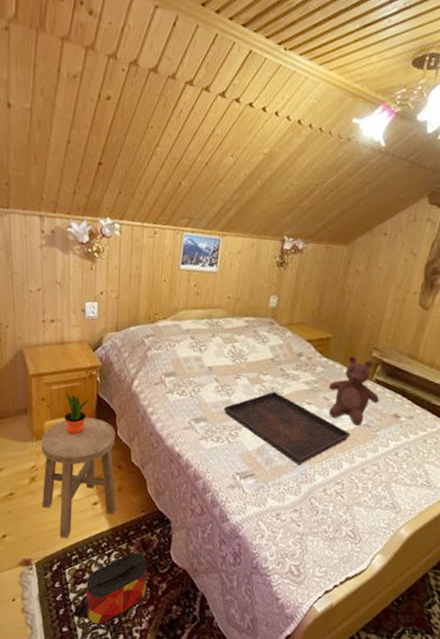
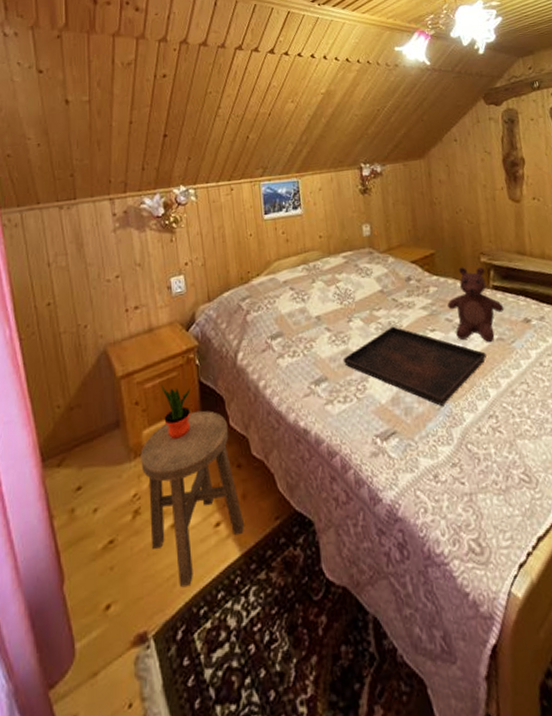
bag: present [76,552,148,626] -> none [218,580,303,712]

